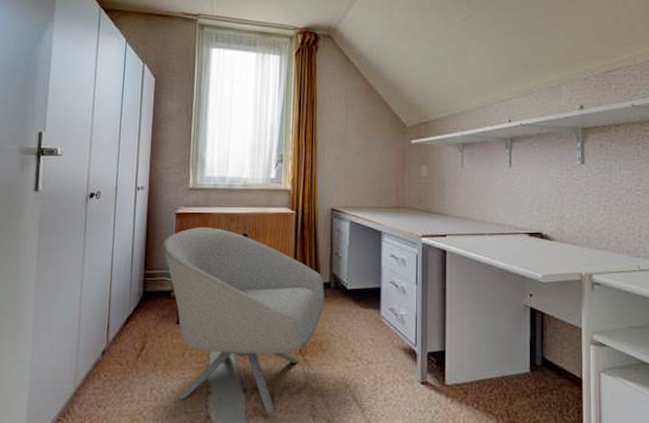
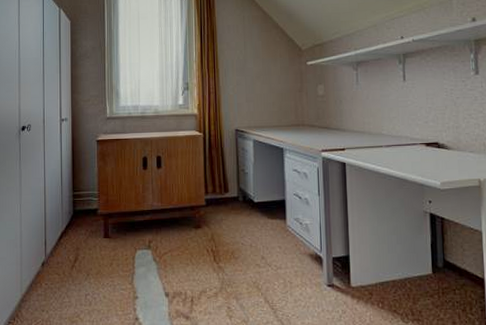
armchair: present [163,227,325,413] -> none [88,152,234,315]

